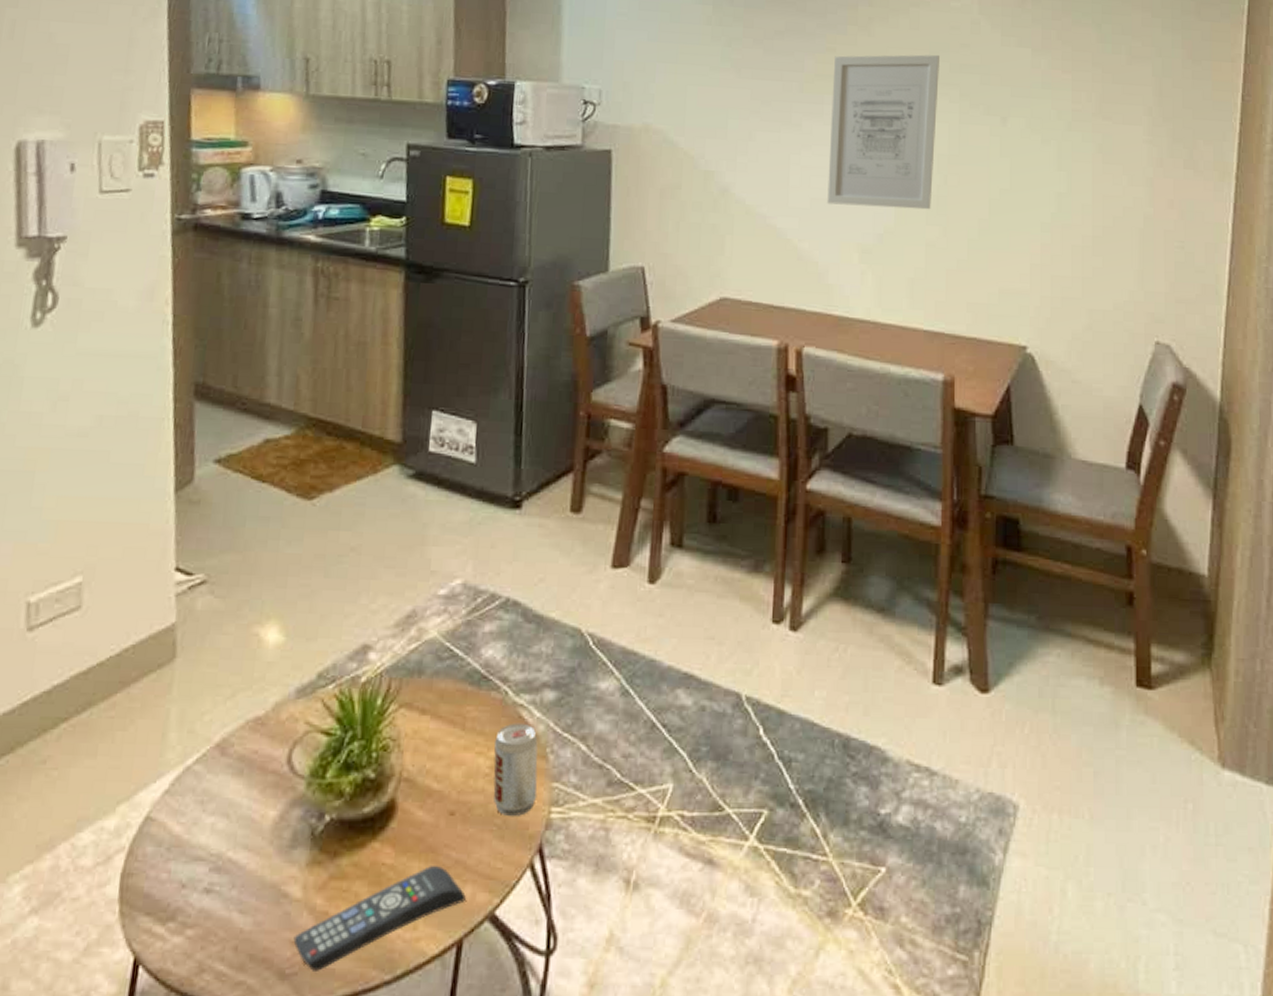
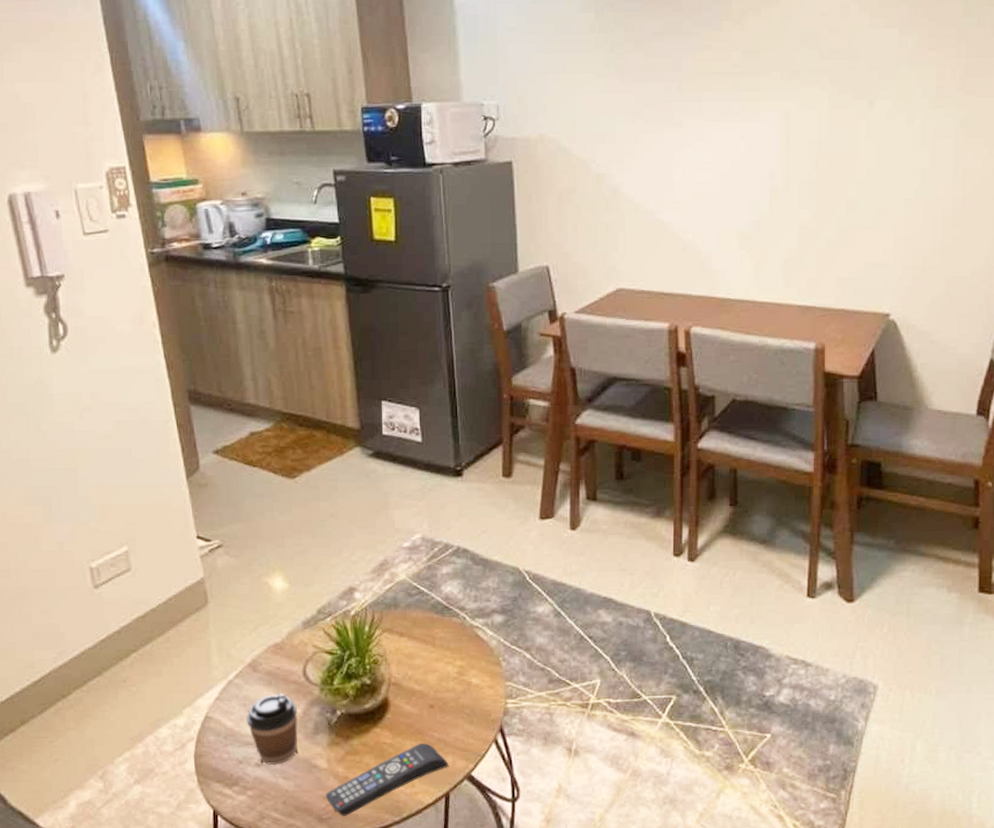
coffee cup: none [201,786,274,893] -> present [246,692,299,766]
beverage can: present [493,723,538,817] -> none [459,640,495,708]
wall art: present [827,54,939,210] -> none [708,42,810,196]

